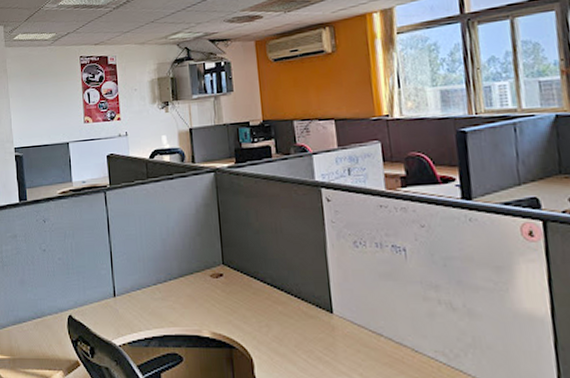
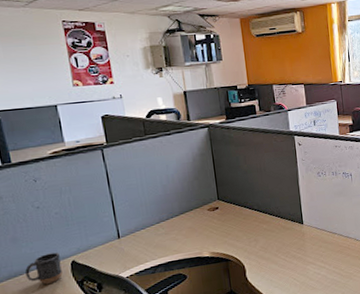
mug: none [28,303,59,337] -> present [25,252,63,285]

